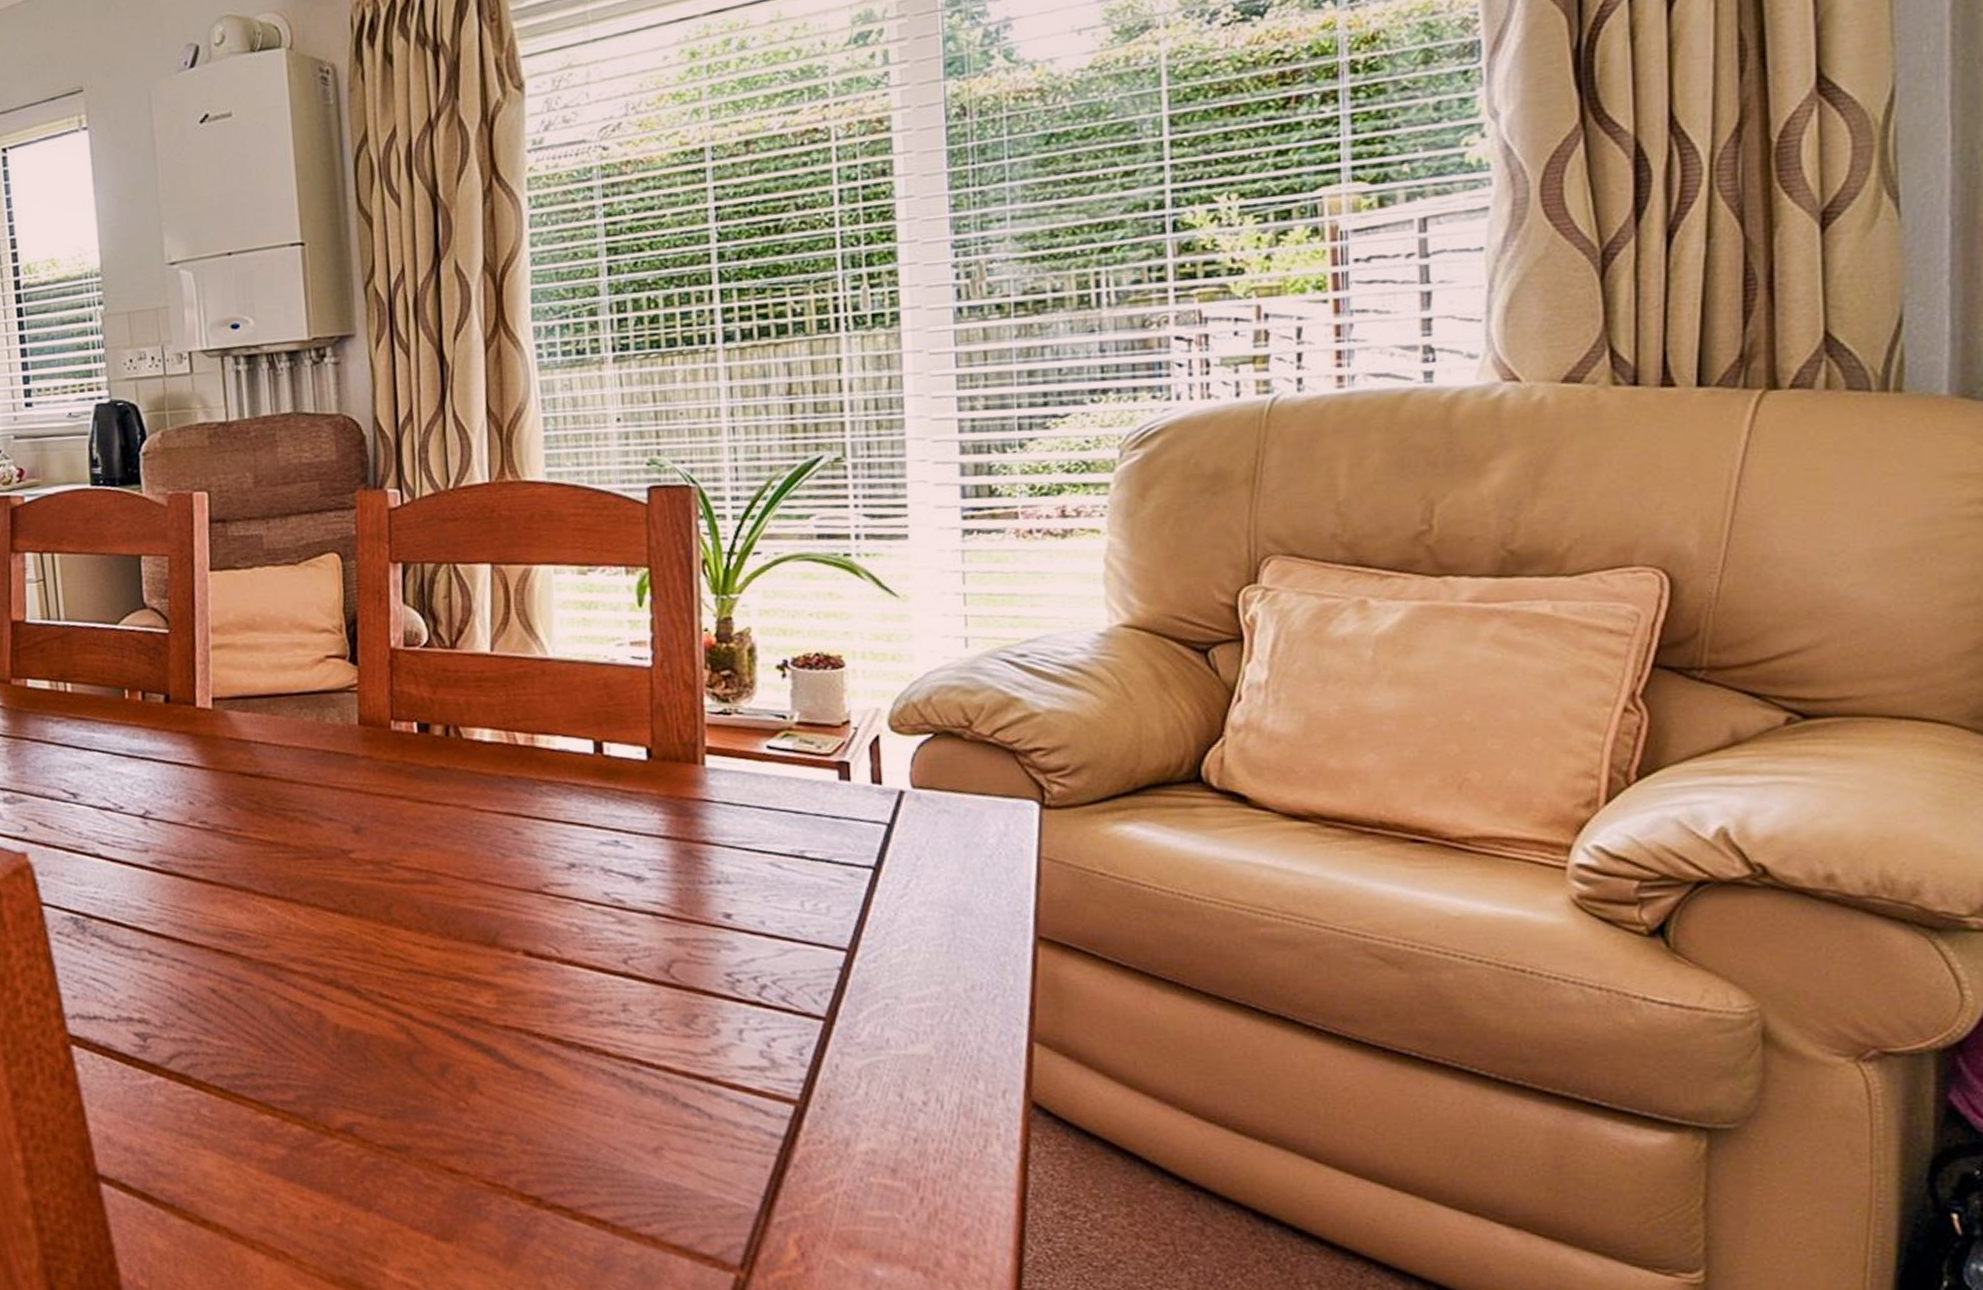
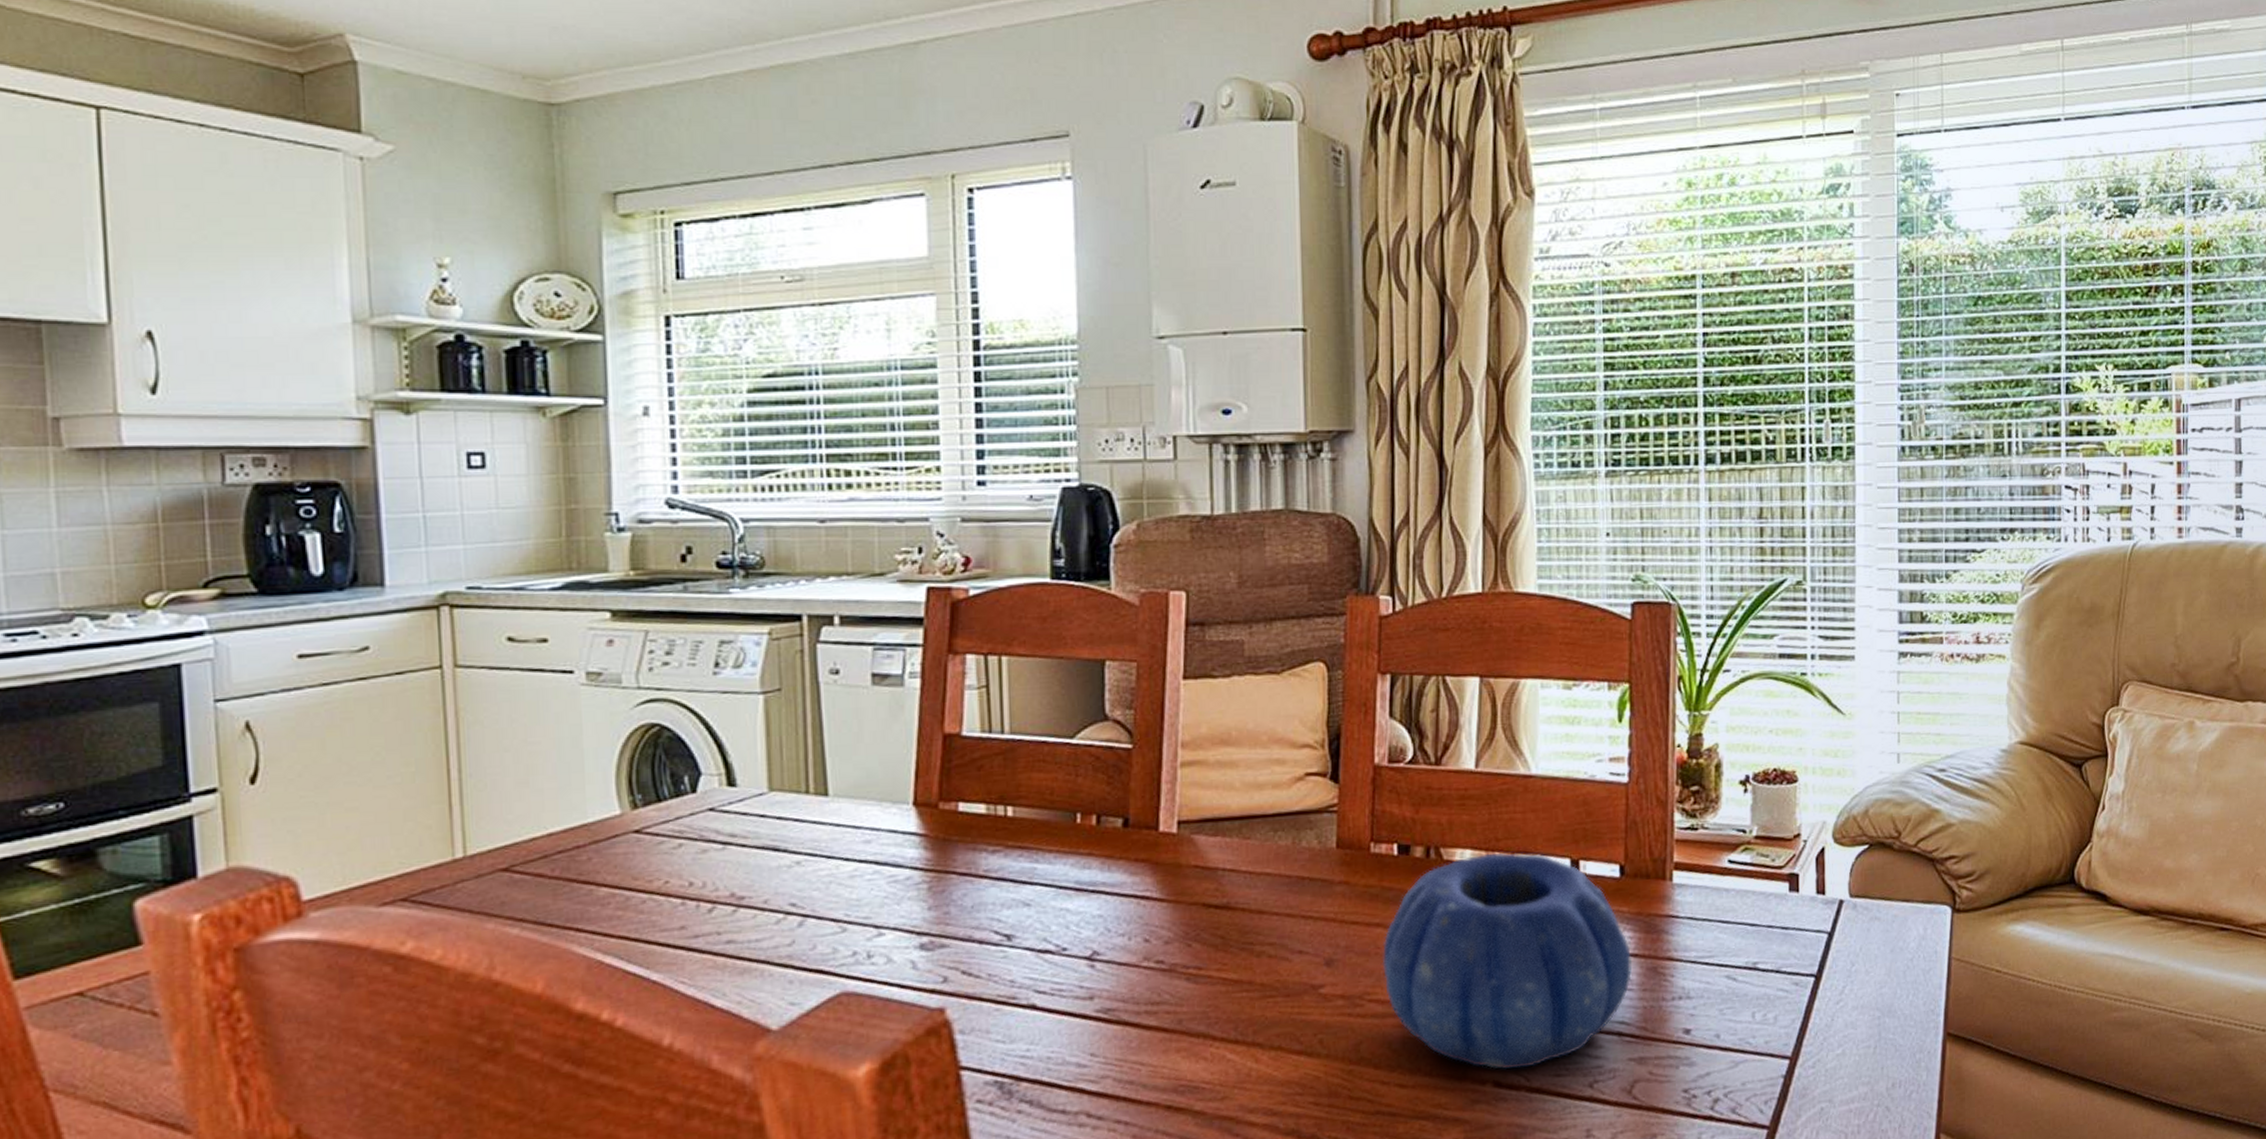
decorative bowl: none [407,733,664,940] -> present [1382,853,1631,1070]

